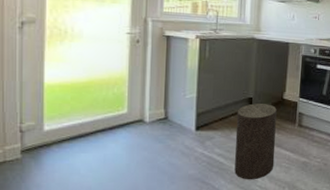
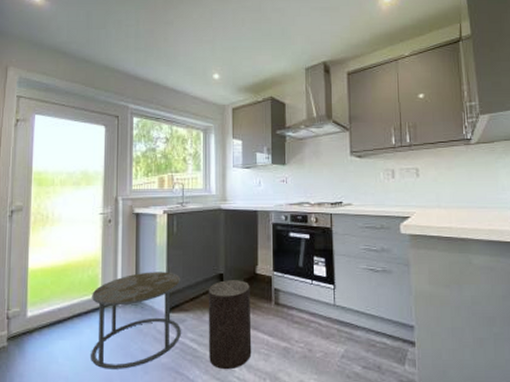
side table: none [116,92,211,180] -> present [91,272,181,369]

